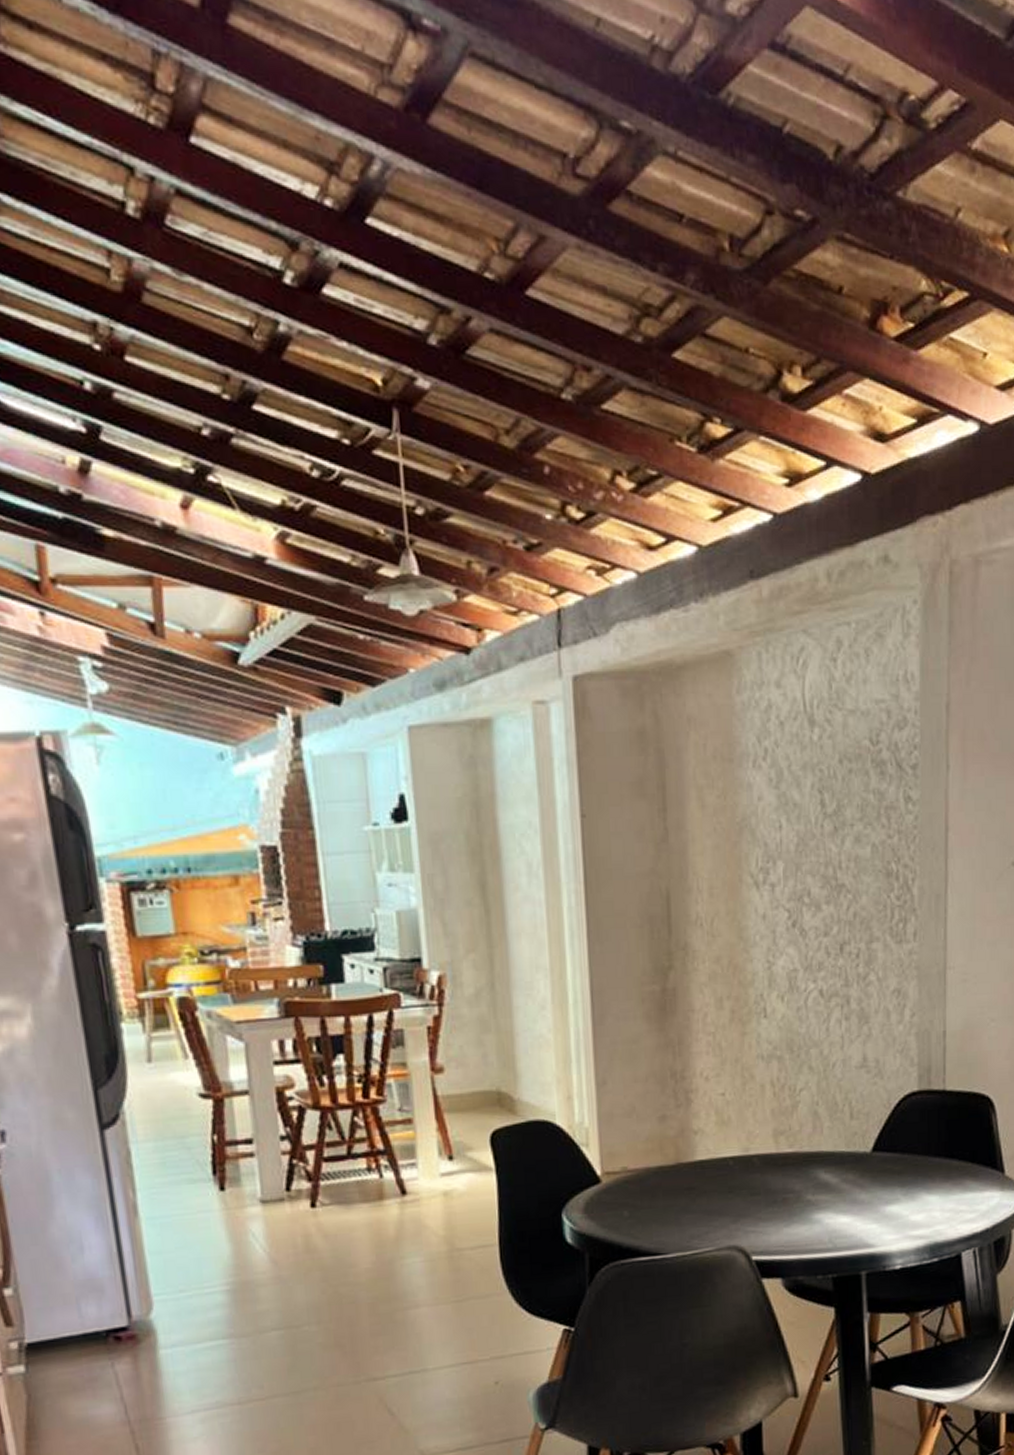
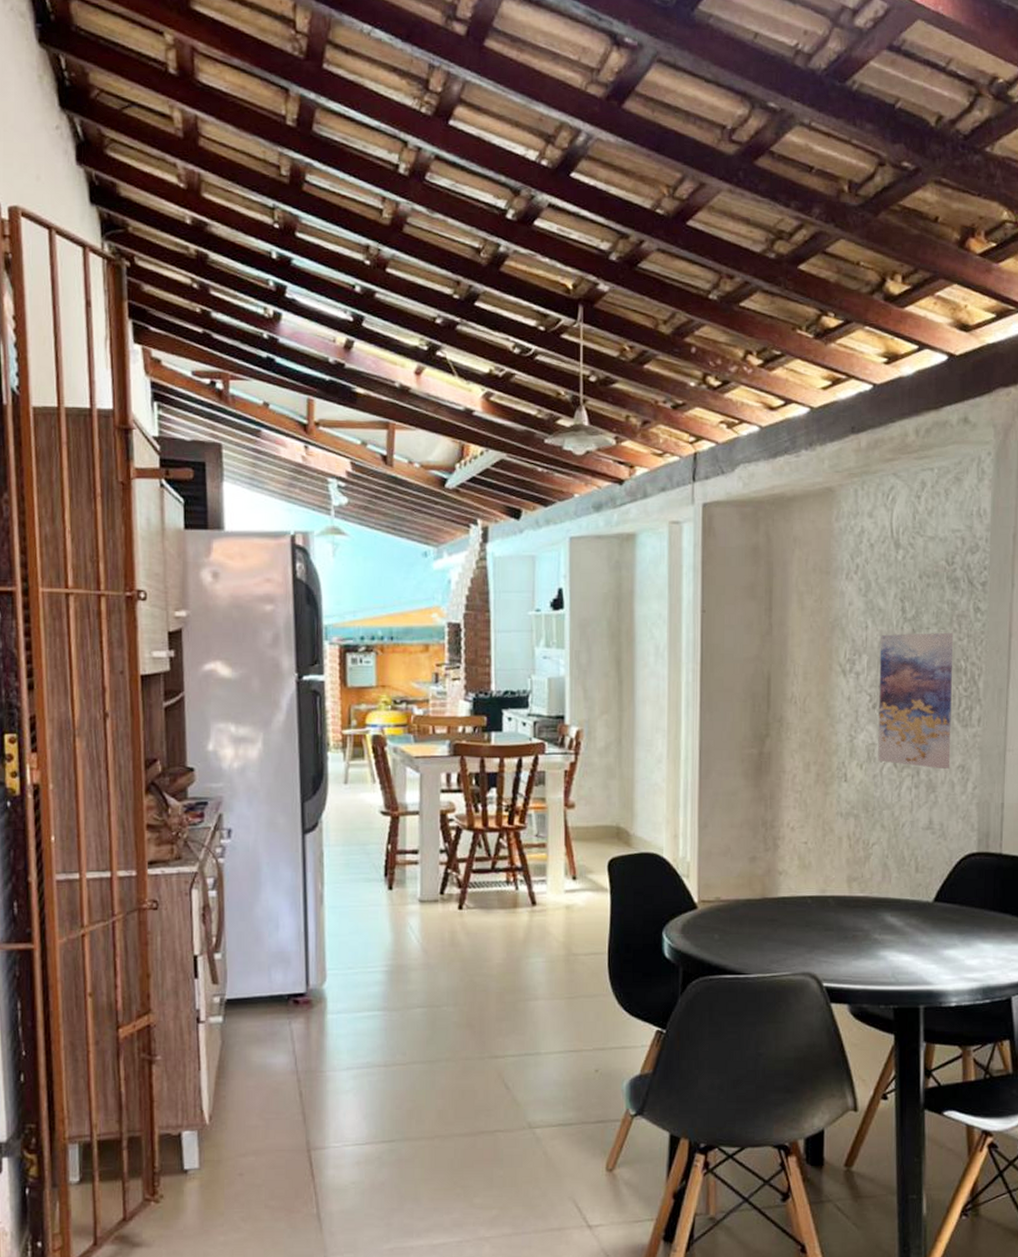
wall art: none [797,828,884,996] -> present [878,632,954,770]

